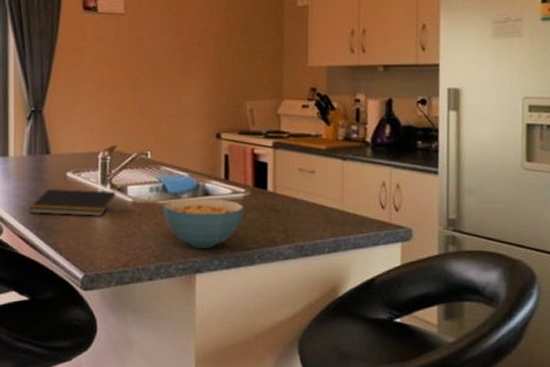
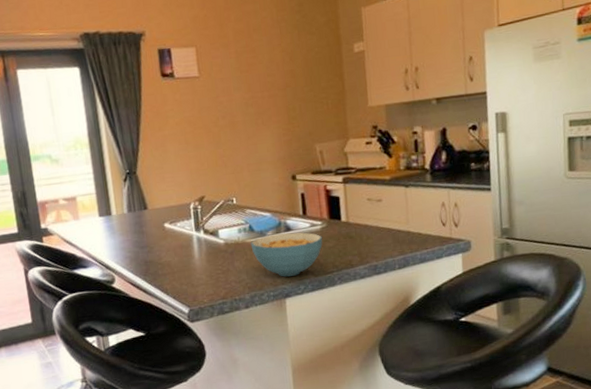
notepad: present [29,189,116,216] -> none [135,235,210,263]

